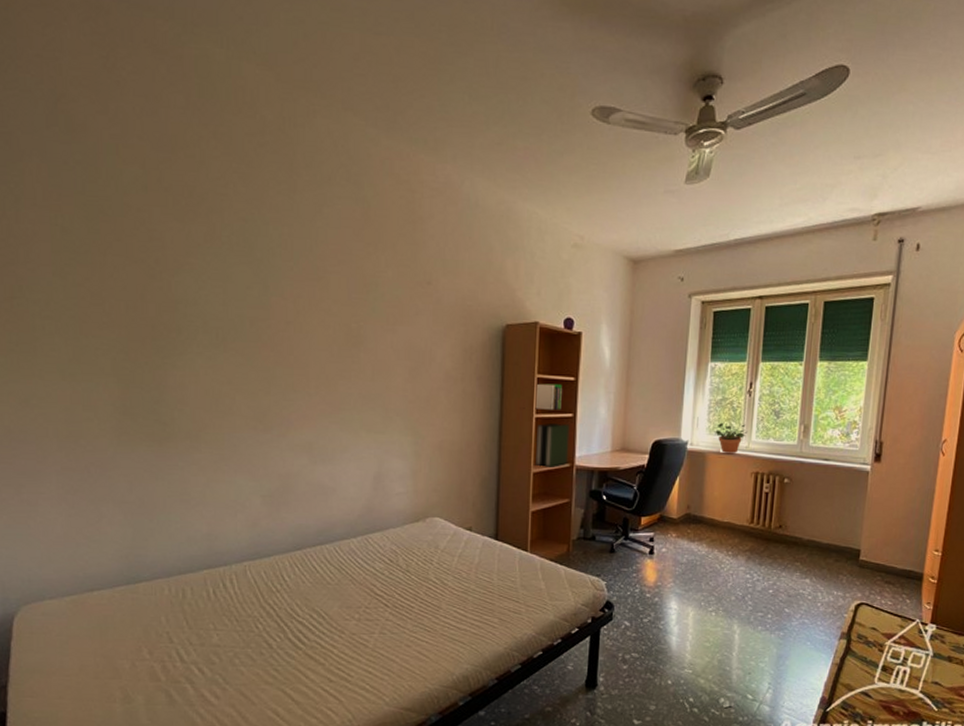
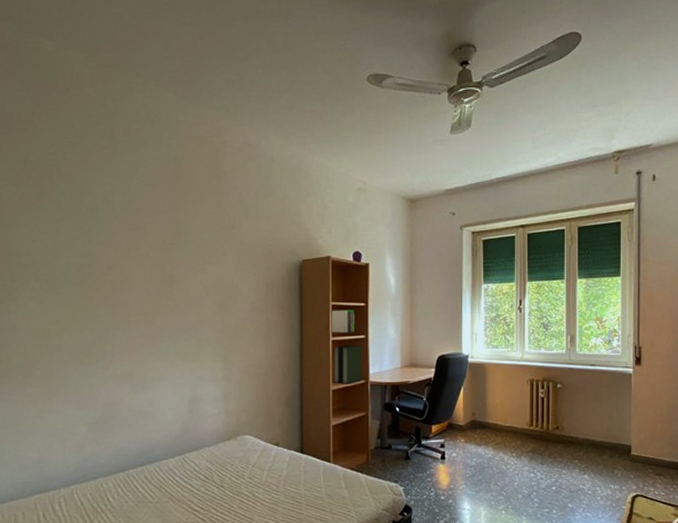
potted plant: present [715,422,748,454] -> none [492,336,521,365]

